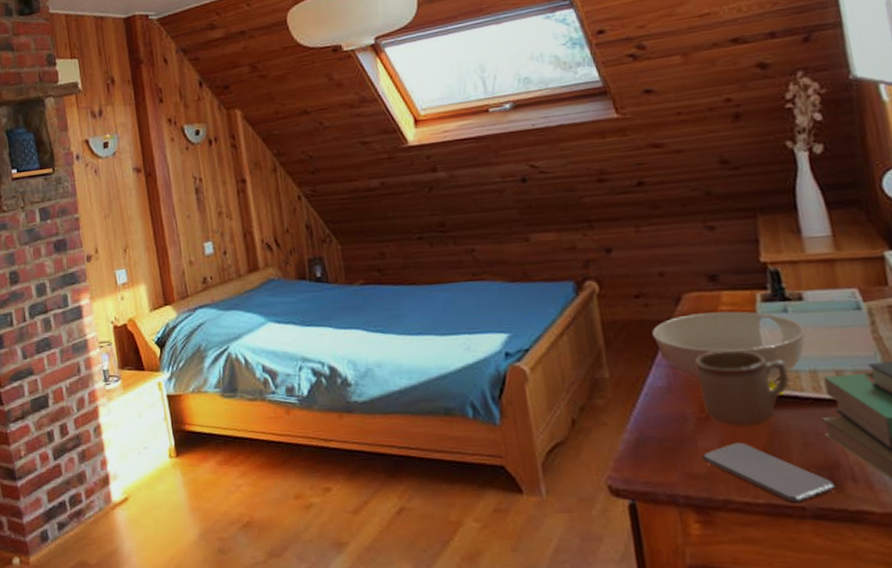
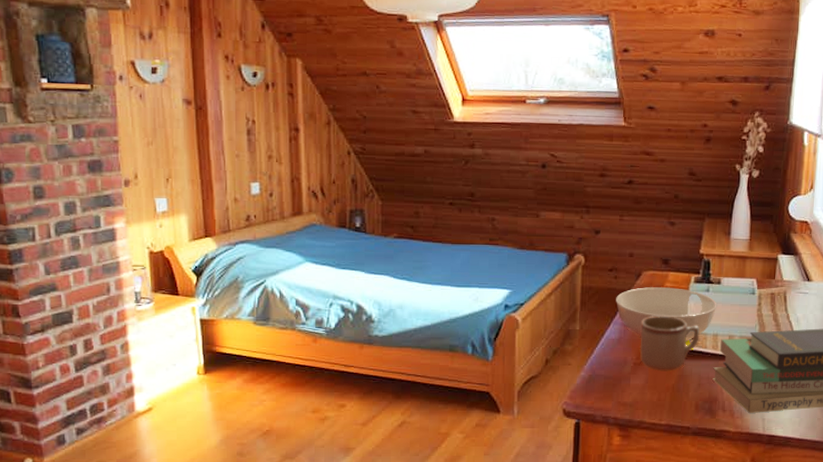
phone: present [701,442,837,503] -> none [631,381,712,424]

